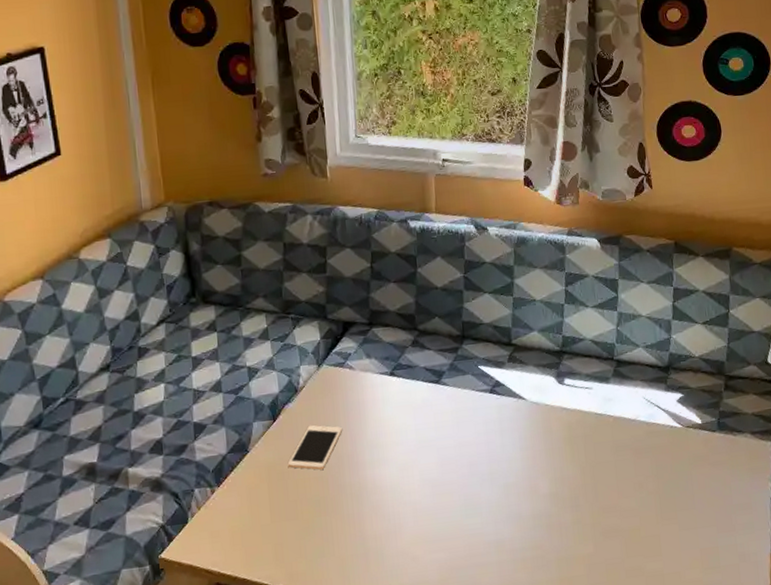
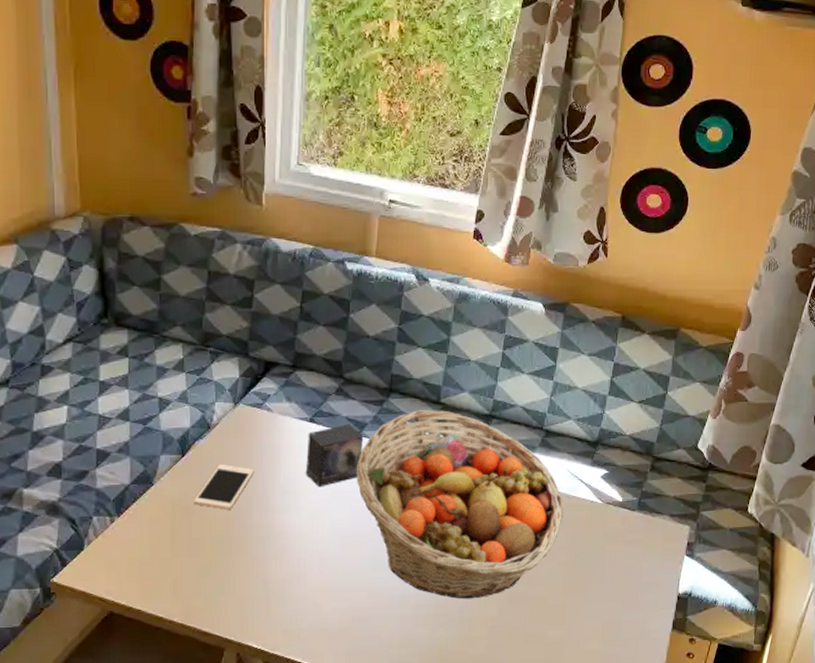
small box: none [390,373,443,439] -> present [305,423,364,487]
fruit basket: none [438,351,645,539] -> present [356,409,564,599]

